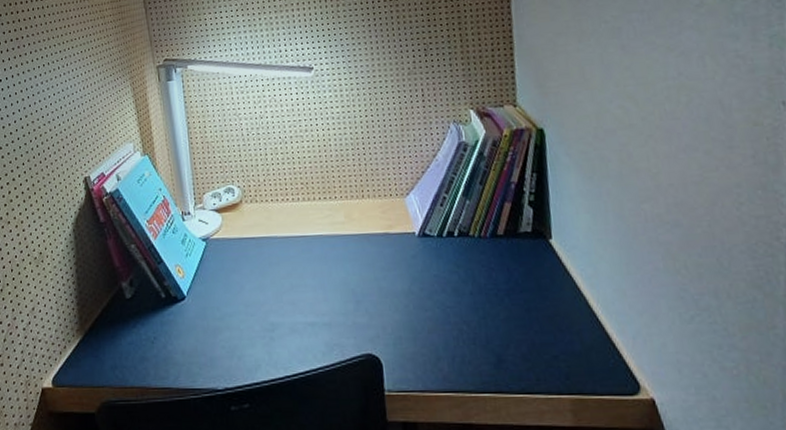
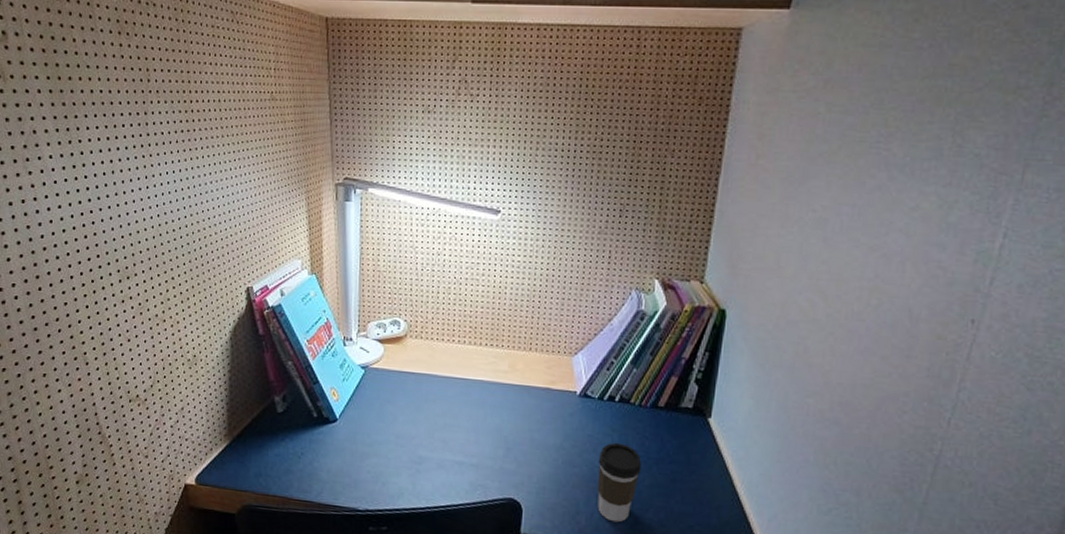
coffee cup: none [449,278,494,364] -> present [597,442,642,523]

